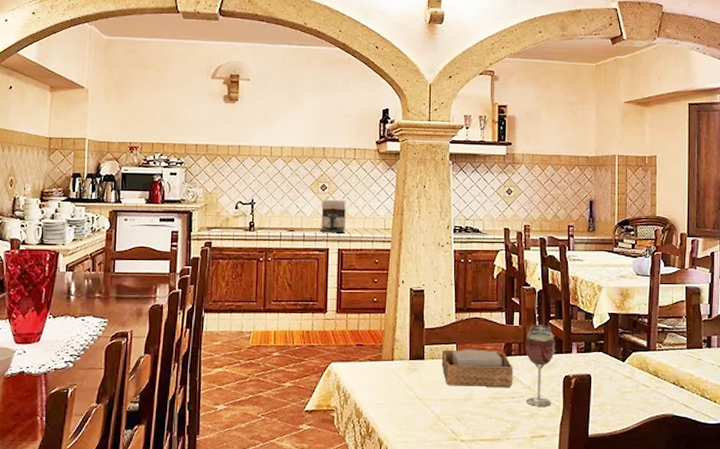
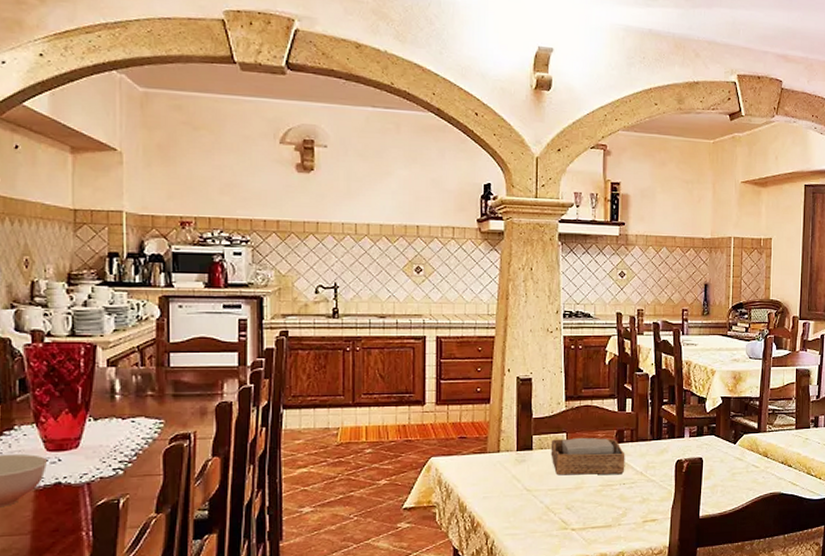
coffee maker: present [319,200,347,234] -> none [415,284,446,320]
wineglass: present [526,325,555,406] -> none [638,411,668,491]

